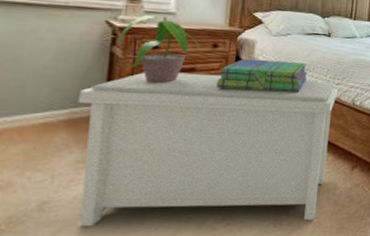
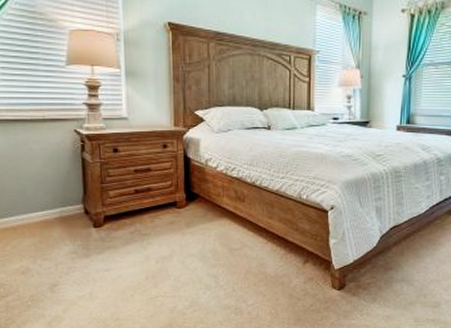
bench: present [77,72,339,227] -> none [63,173,283,311]
potted plant: present [116,15,201,84] -> none [84,122,153,184]
stack of books: present [216,58,308,92] -> none [170,157,252,188]

